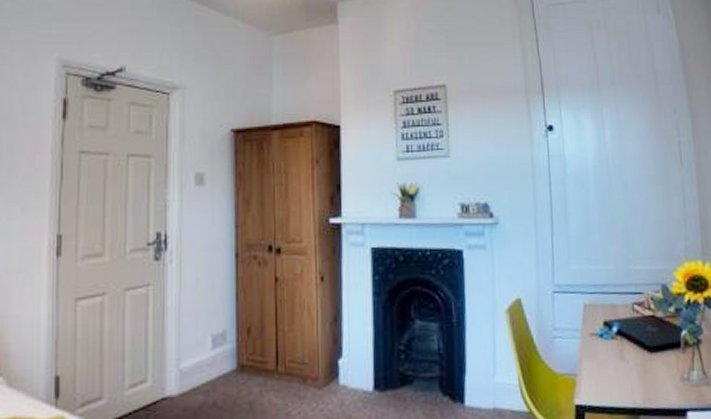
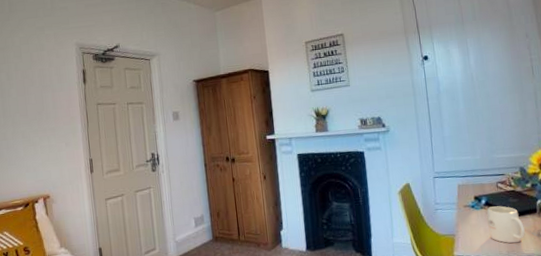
mug: none [619,336,666,390] -> present [487,206,525,244]

